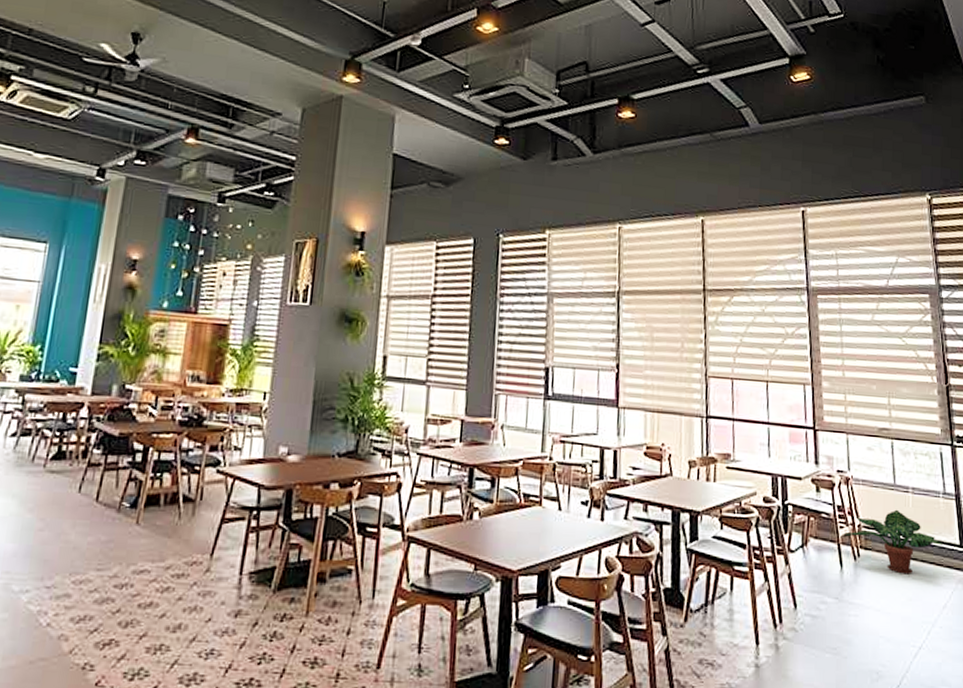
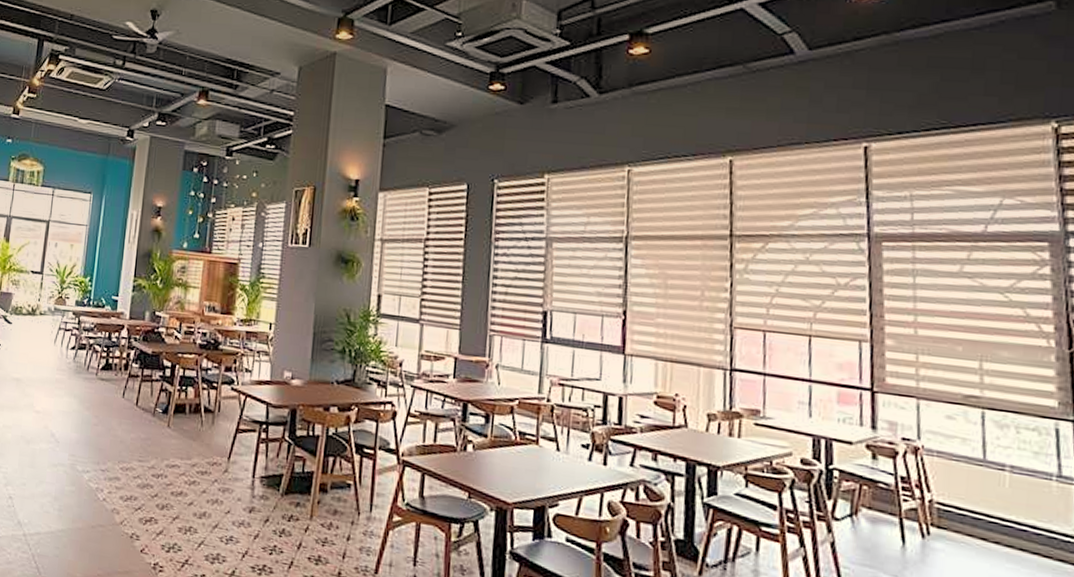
potted plant: present [843,509,944,575] -> none [907,488,1055,563]

